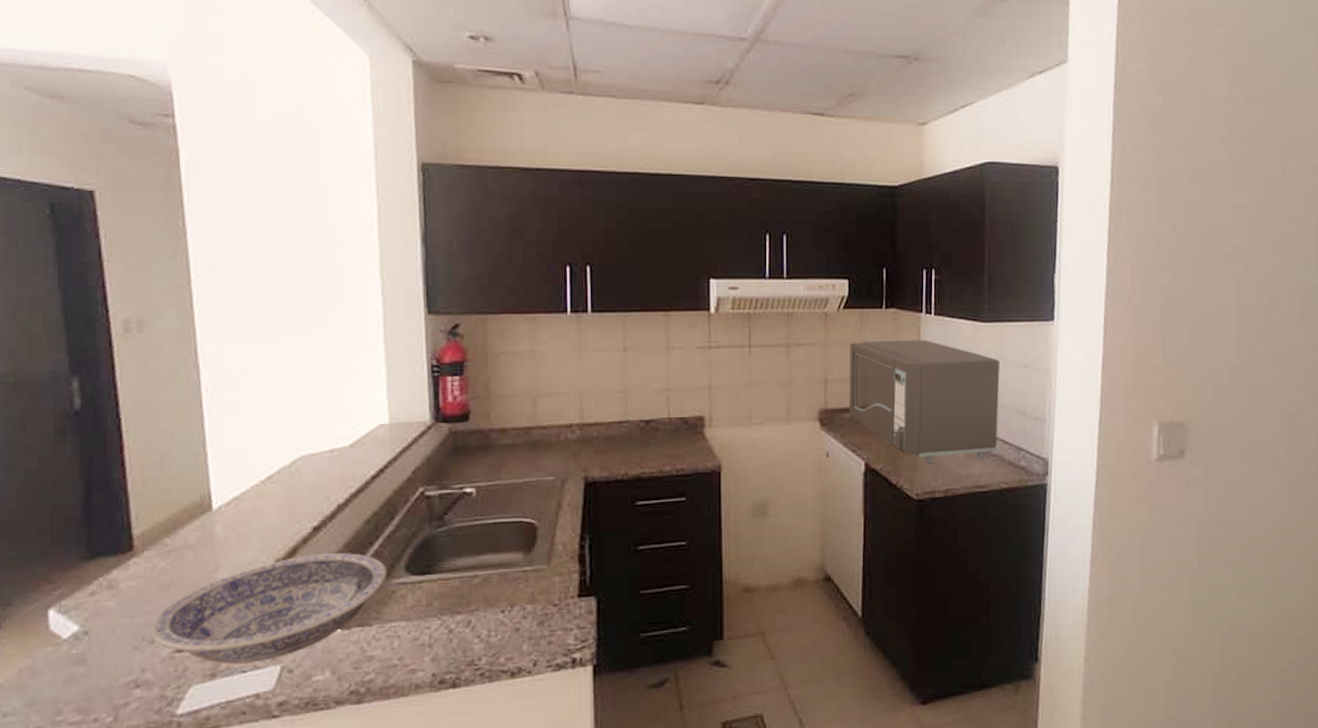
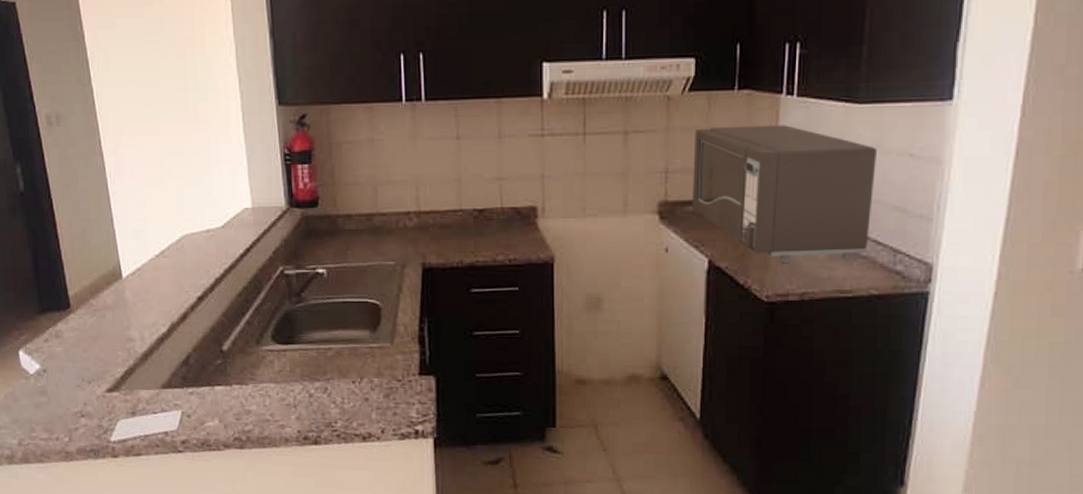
bowl: present [152,553,387,664] -> none [88,320,257,407]

